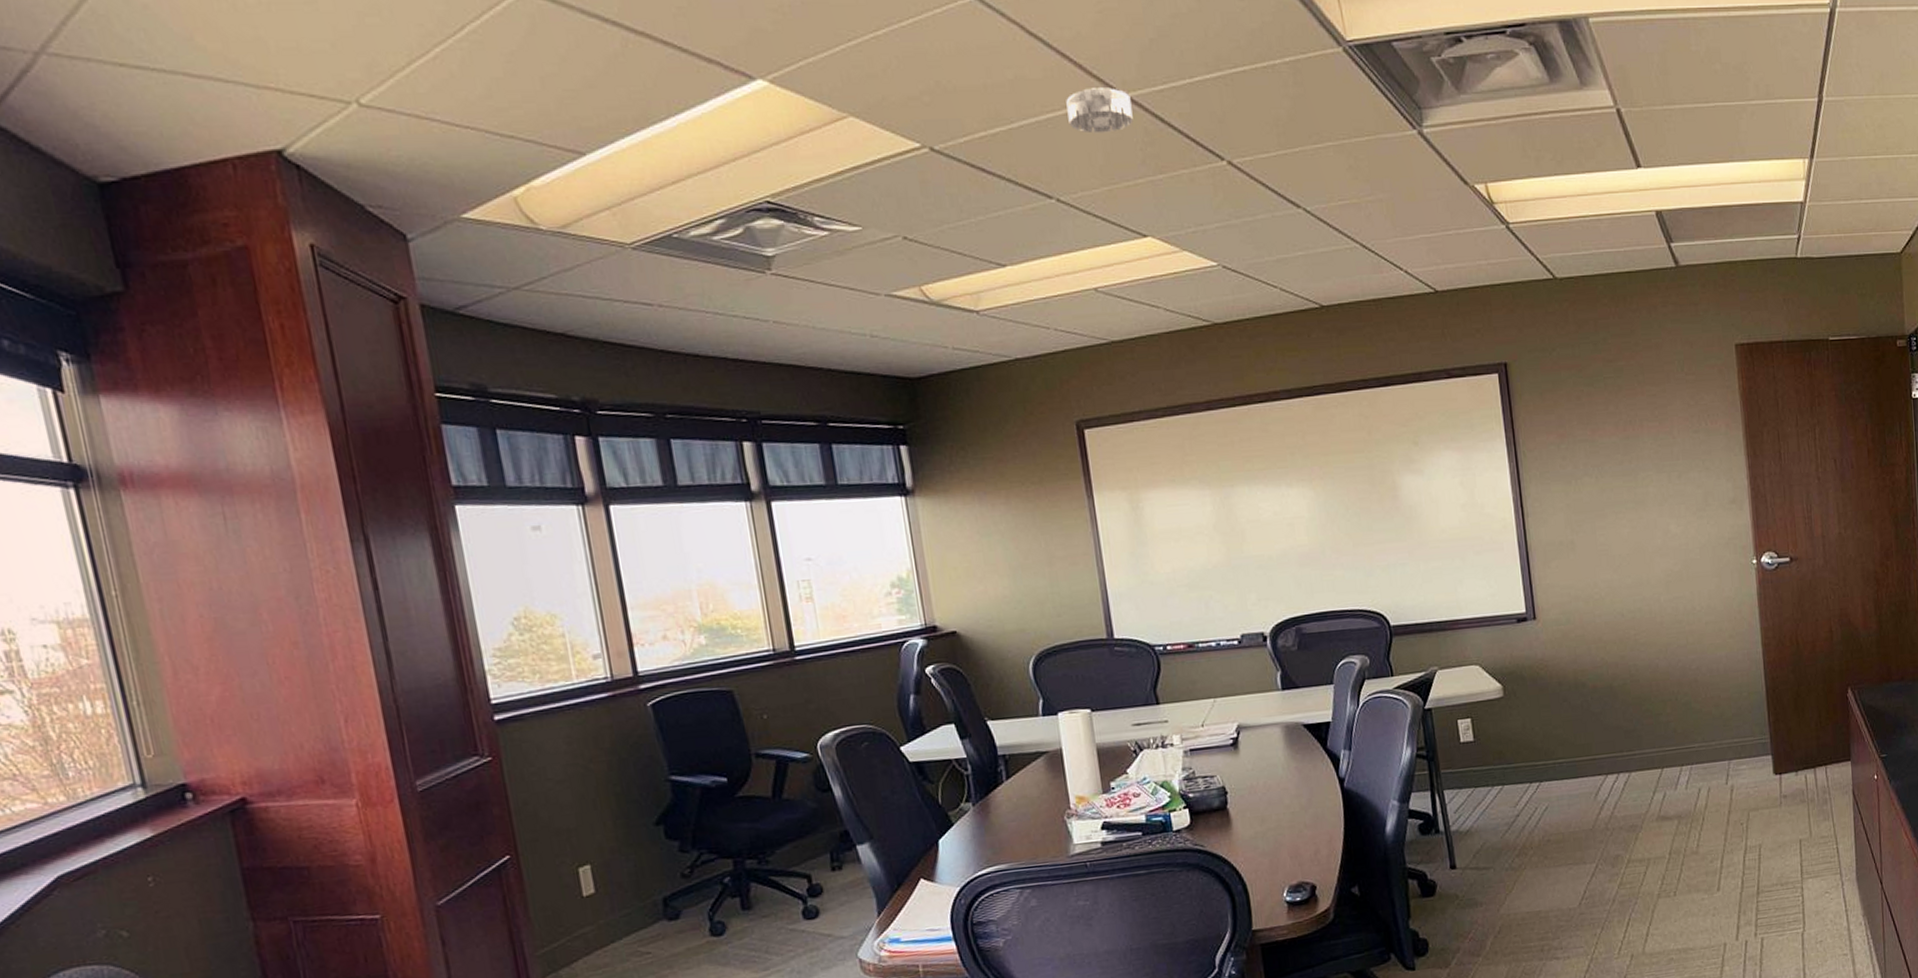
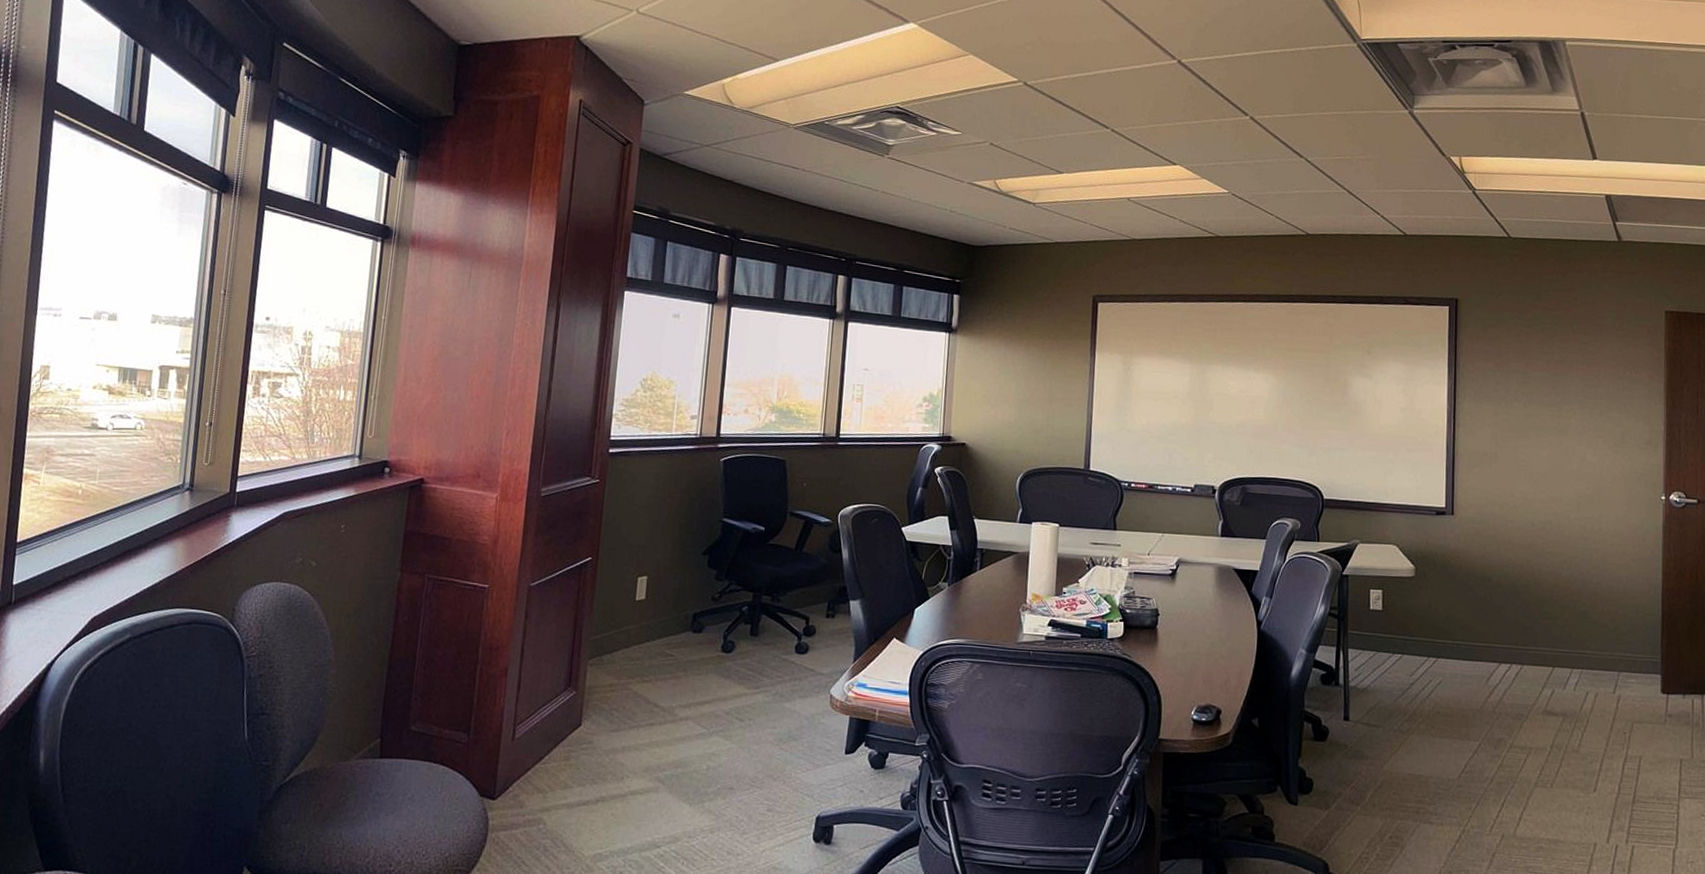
smoke detector: present [1066,86,1133,134] -> none [1132,53,1183,87]

